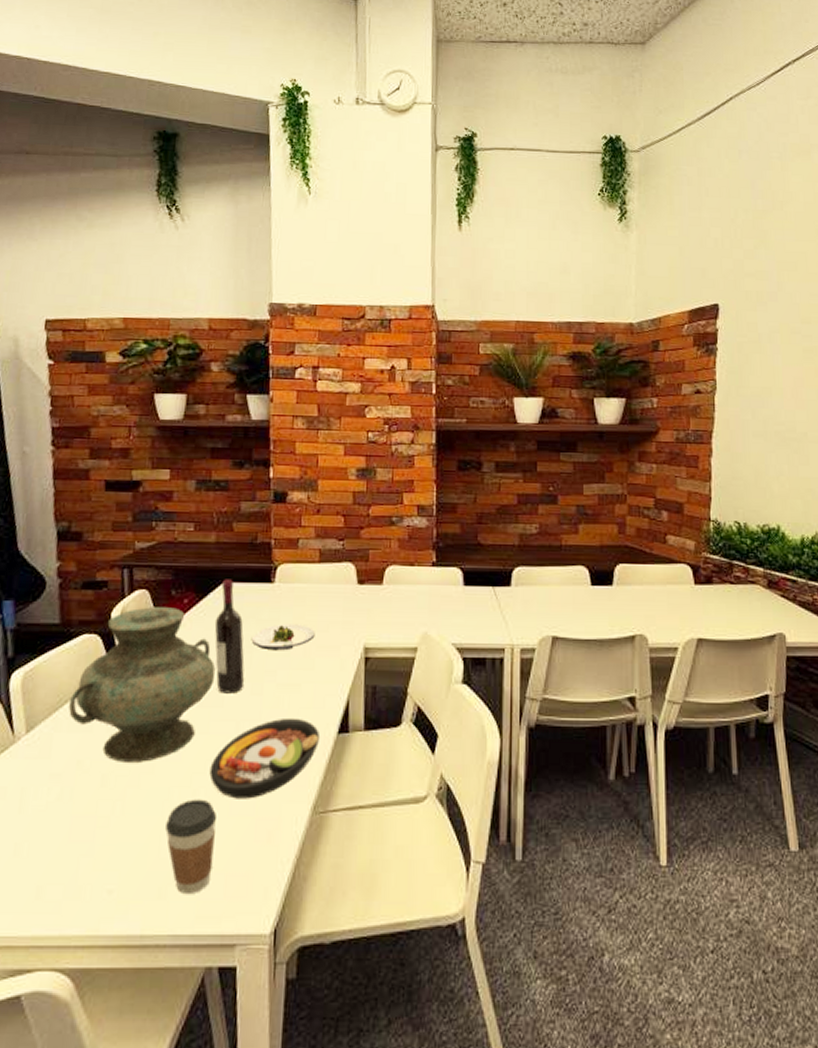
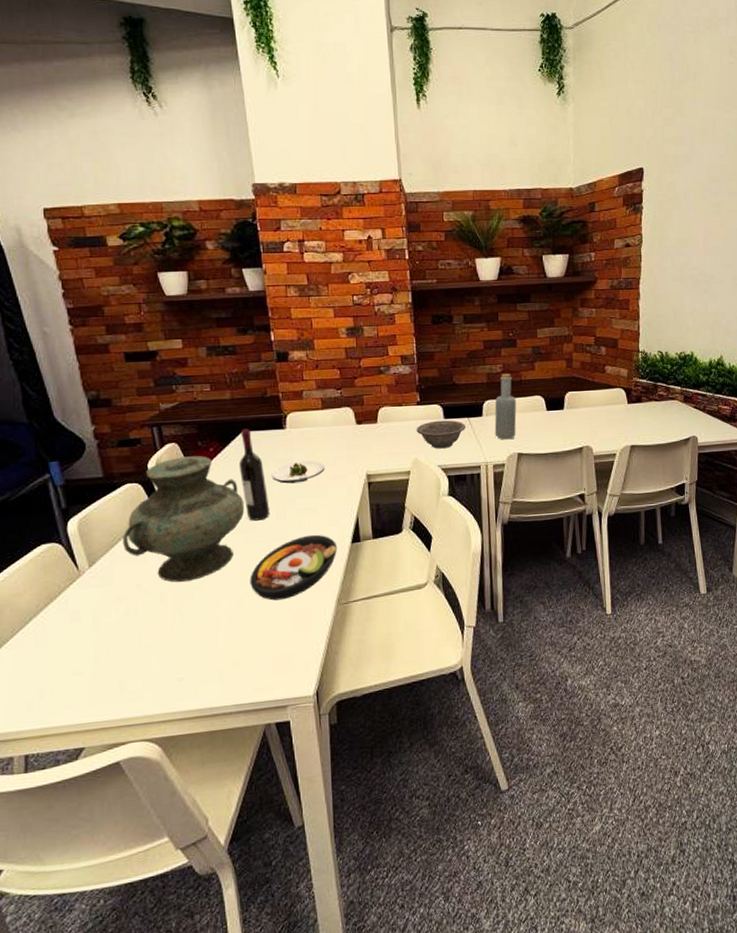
coffee cup: present [166,799,216,893] -> none [219,603,262,674]
decorative bowl: none [428,587,490,623] -> present [416,420,466,449]
bottle: none [525,535,553,618] -> present [494,373,517,440]

